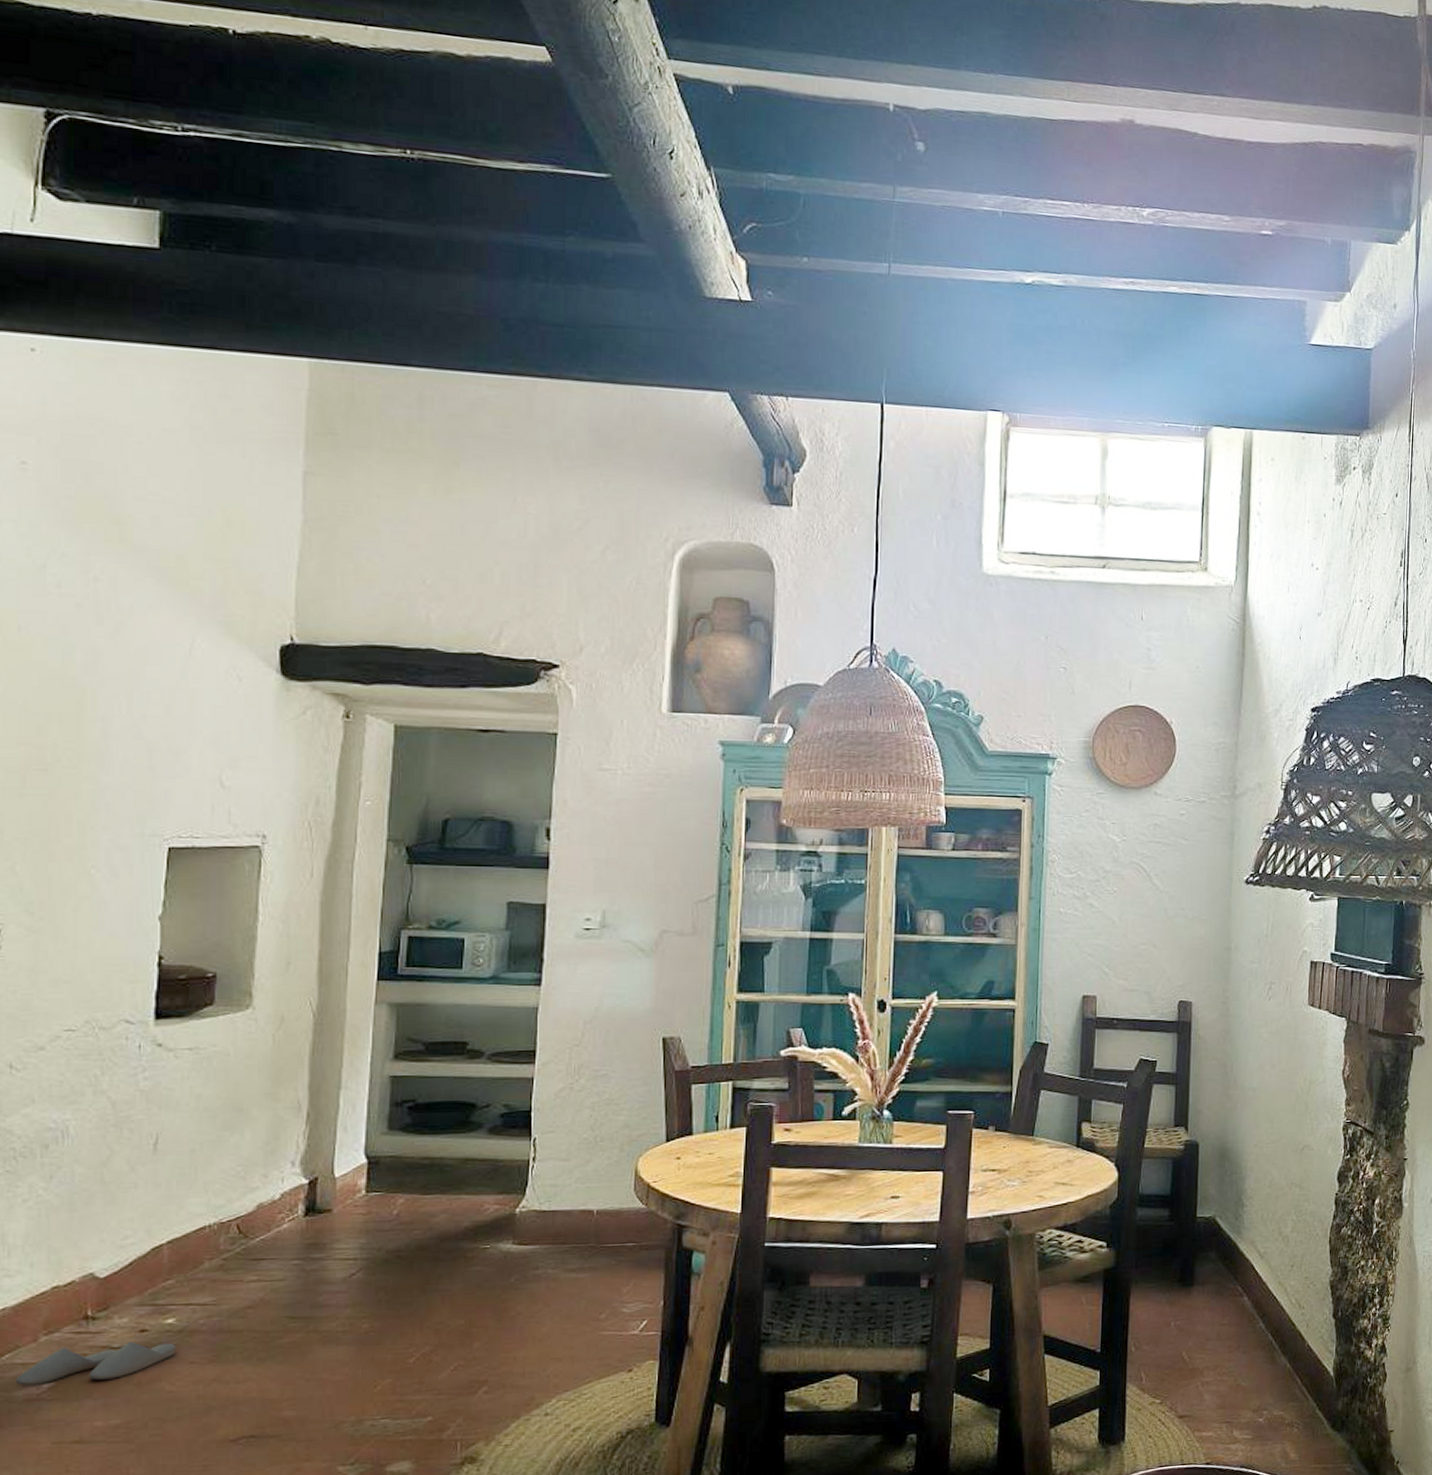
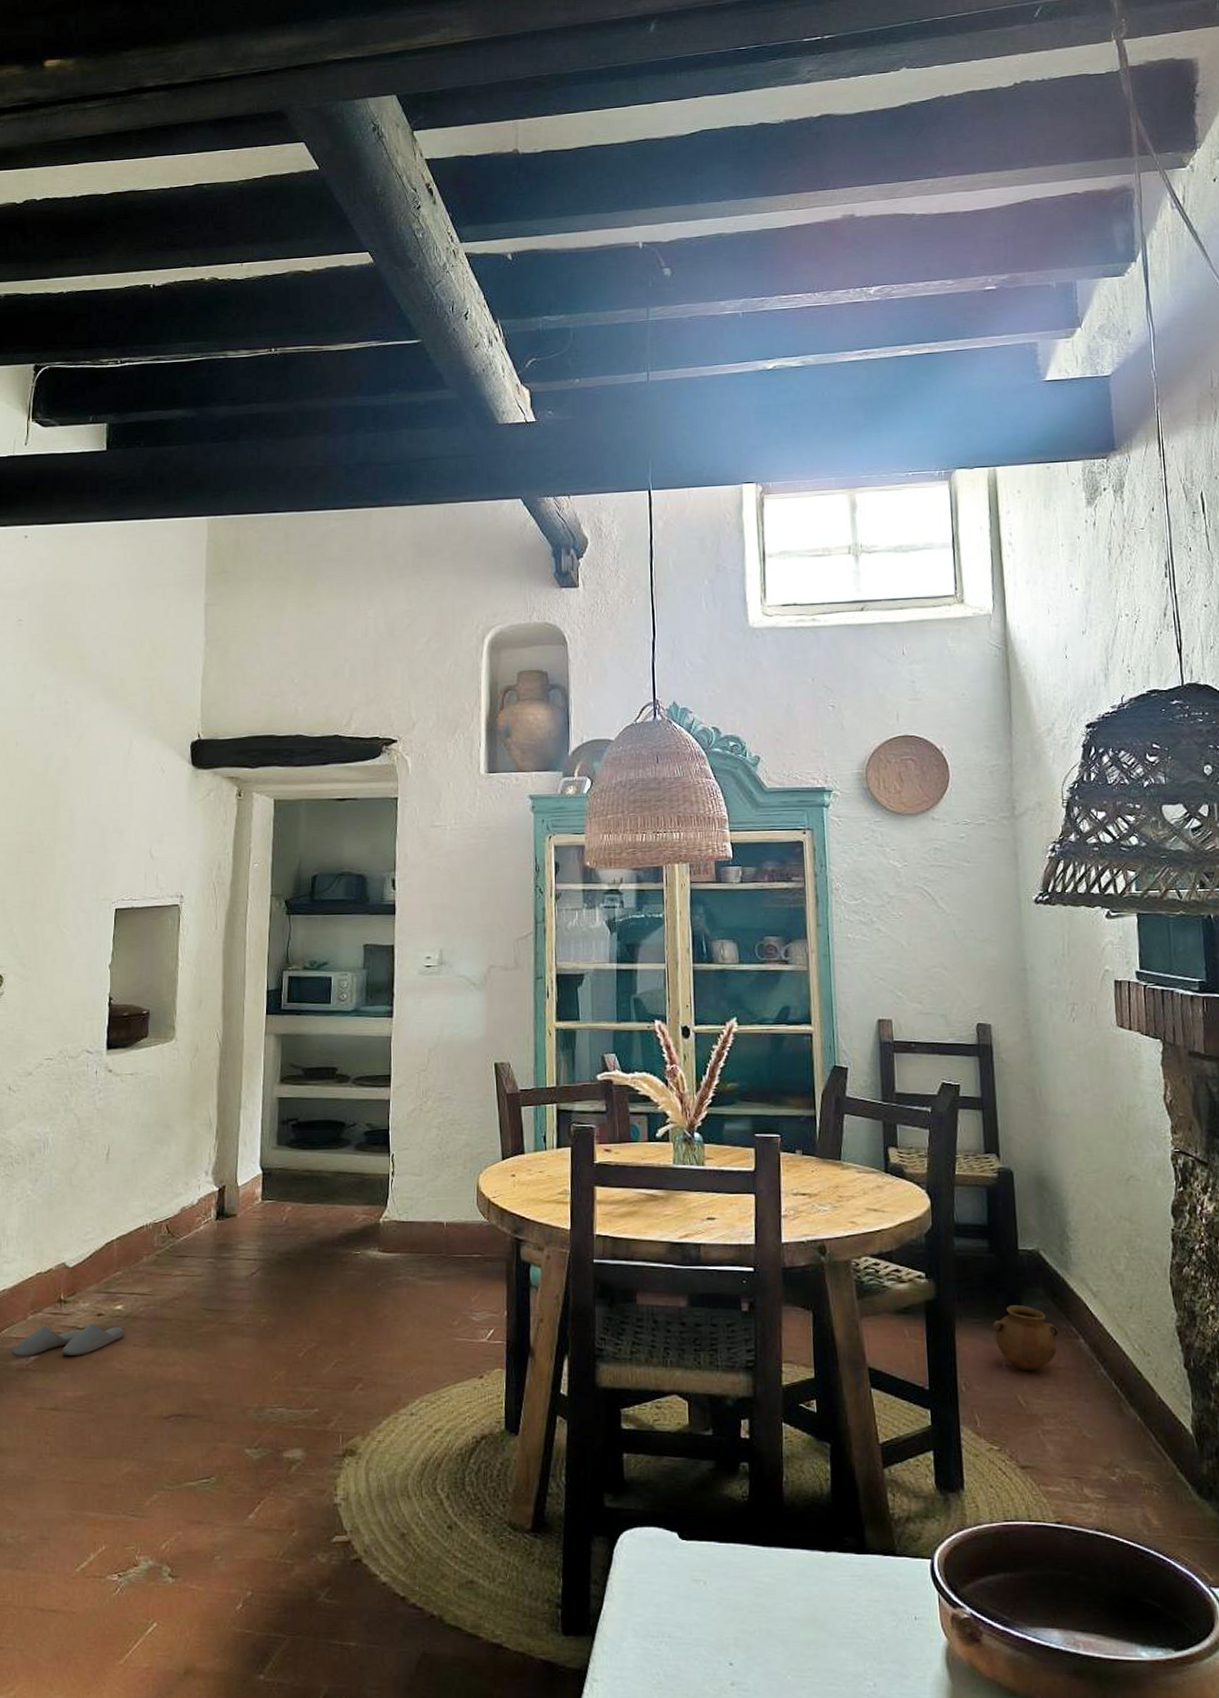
clay pot: none [1166,1268,1227,1330] -> present [993,1304,1060,1371]

